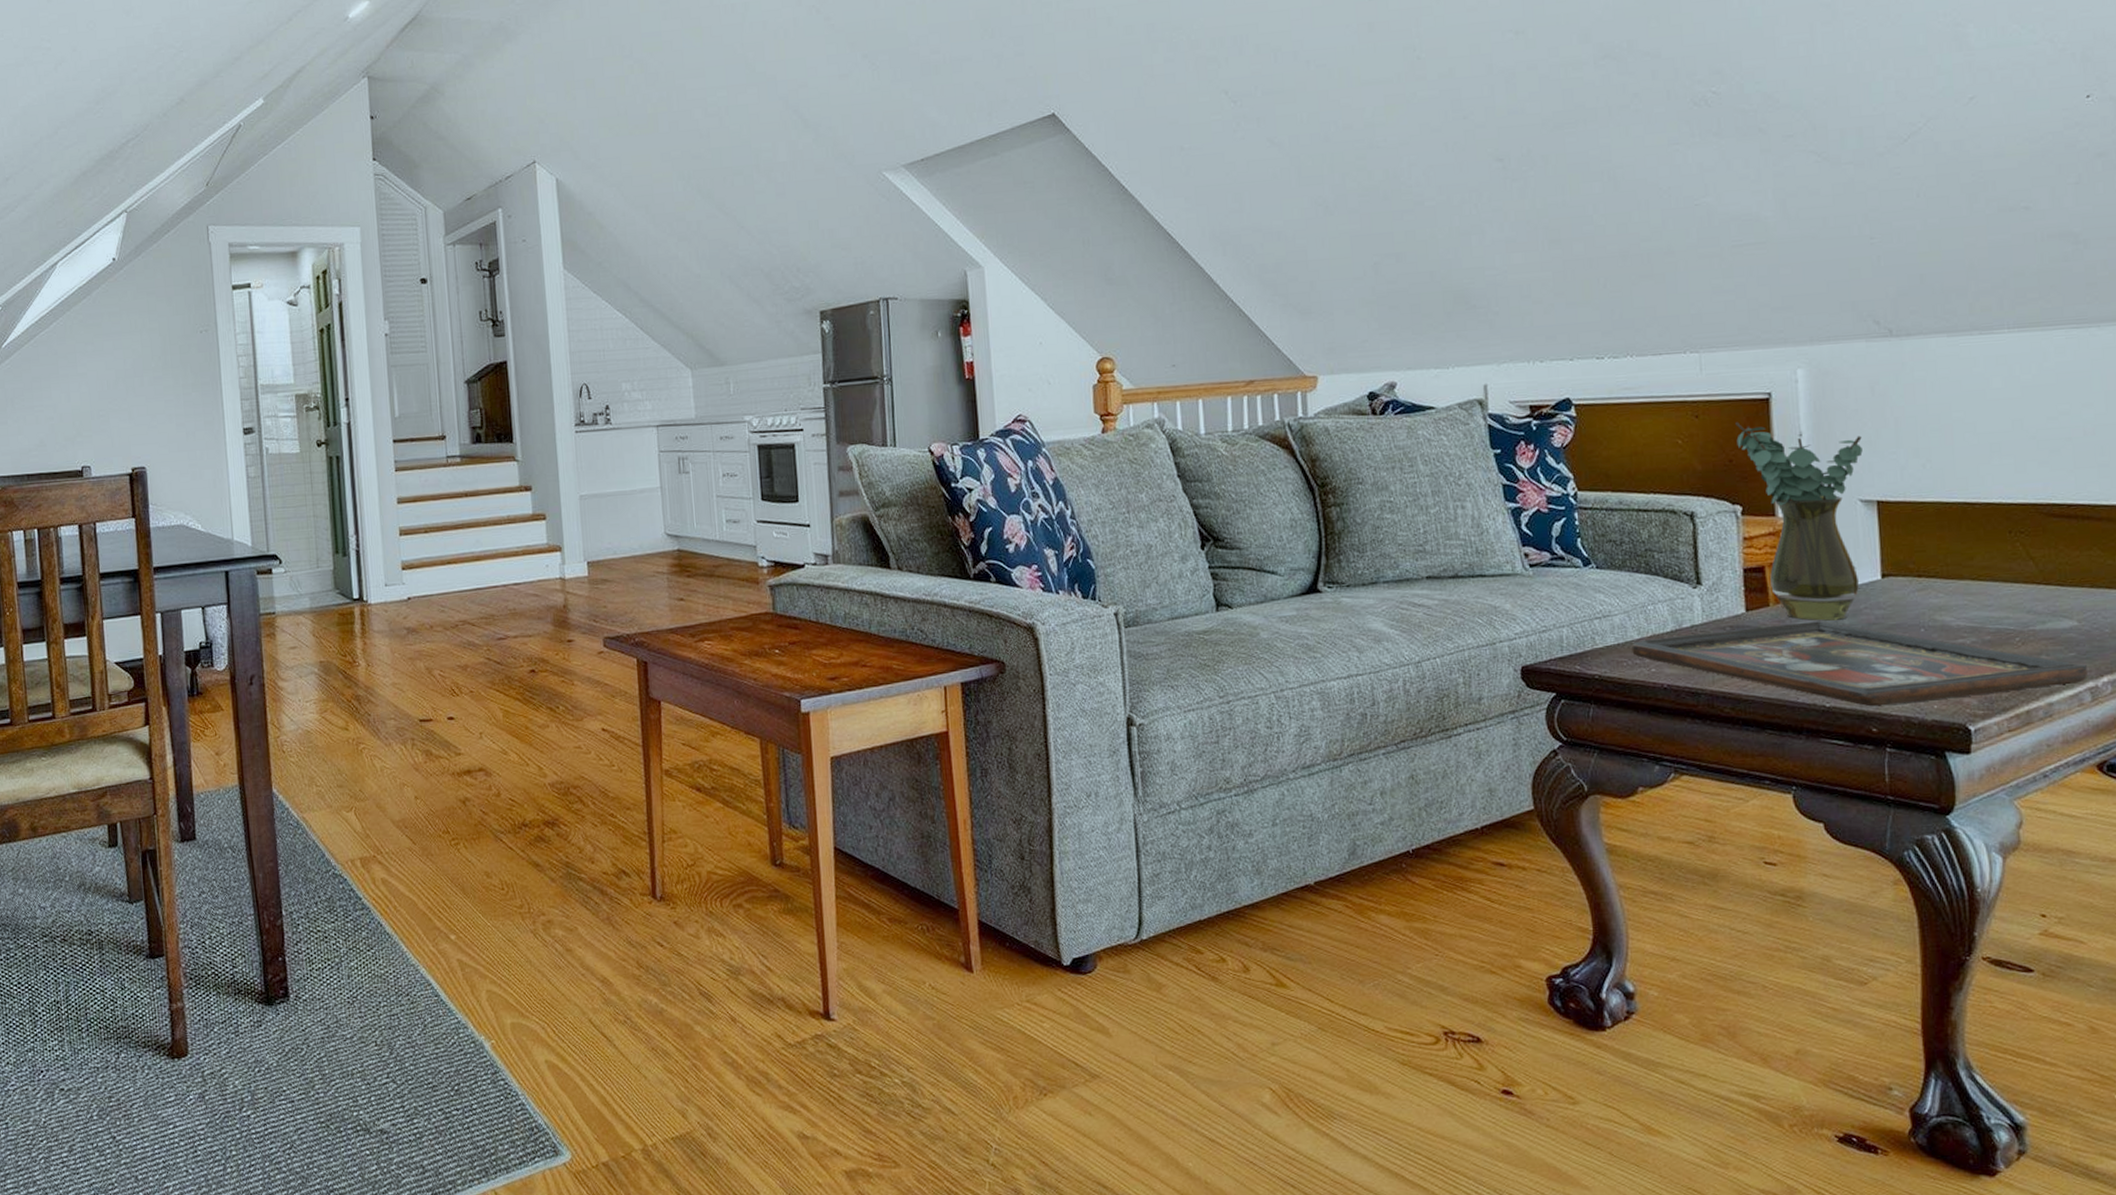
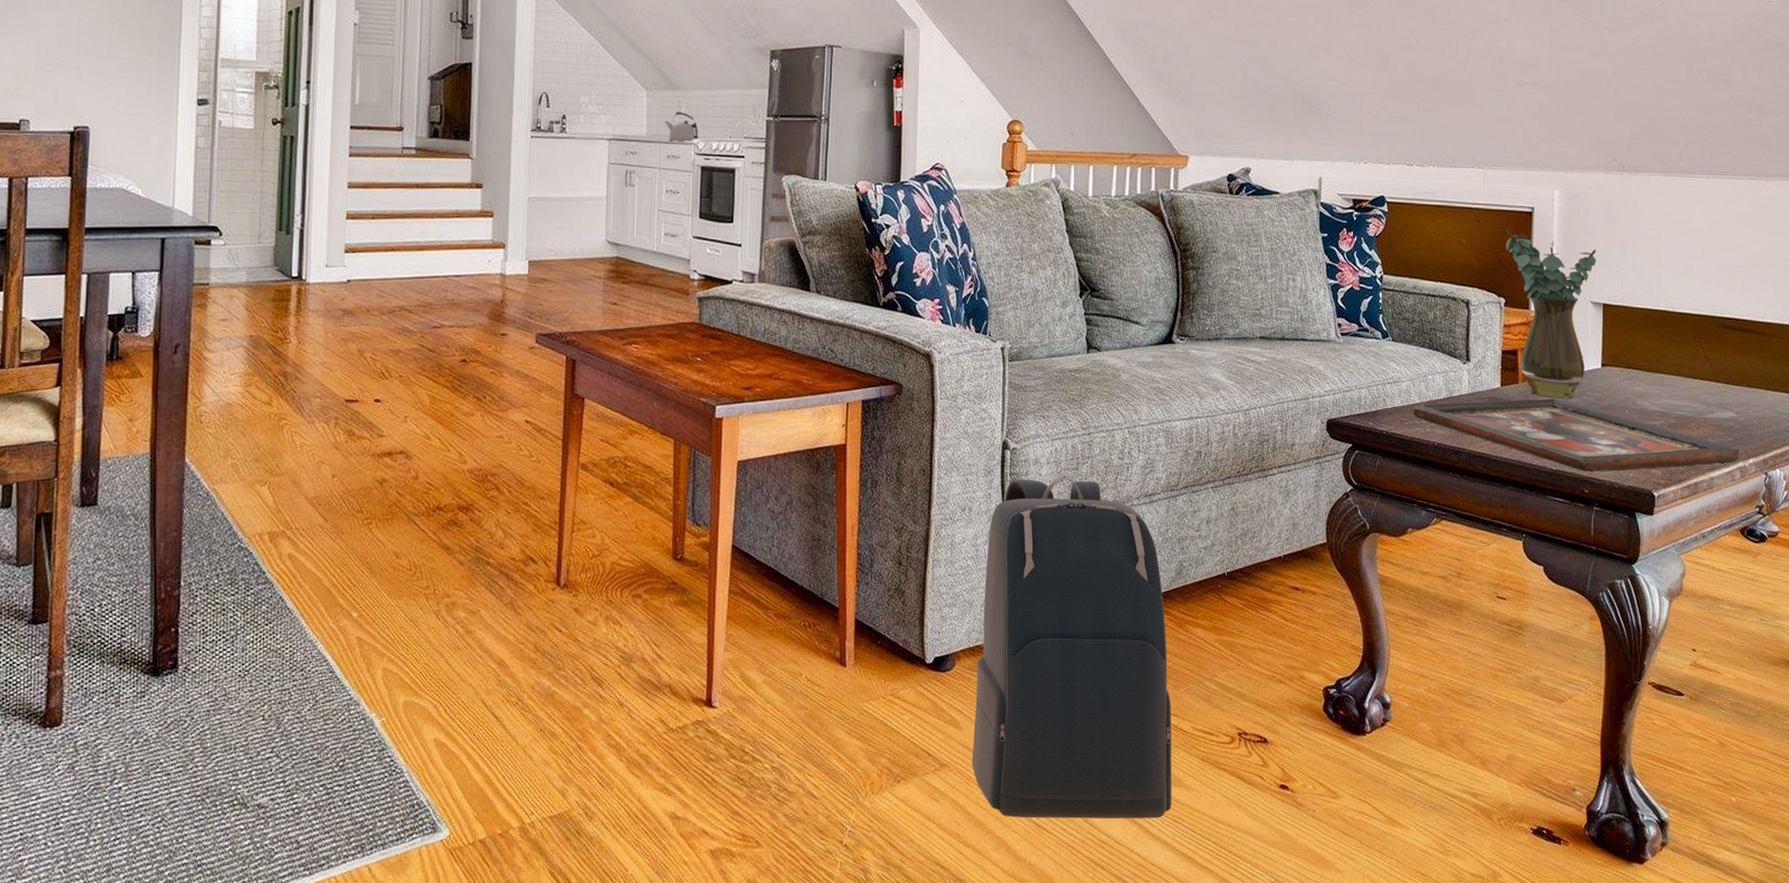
kettle: none [713,388,752,422] -> present [664,111,699,143]
backpack: none [1120,752,1370,1133] -> present [971,477,1172,819]

